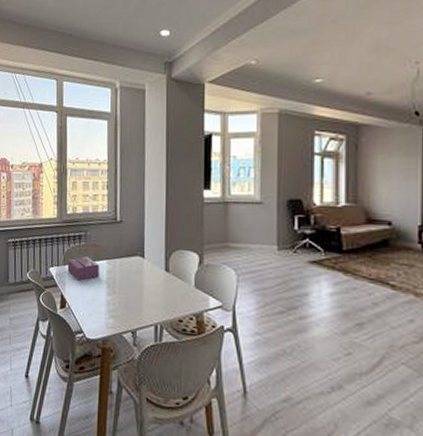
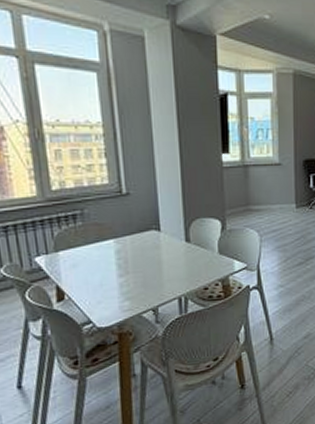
tissue box: present [67,256,99,281] -> none [60,238,106,267]

